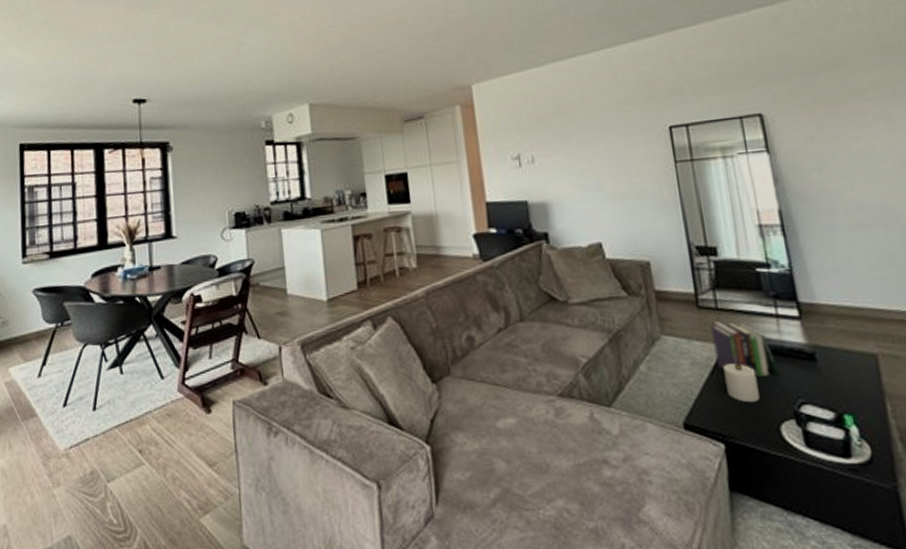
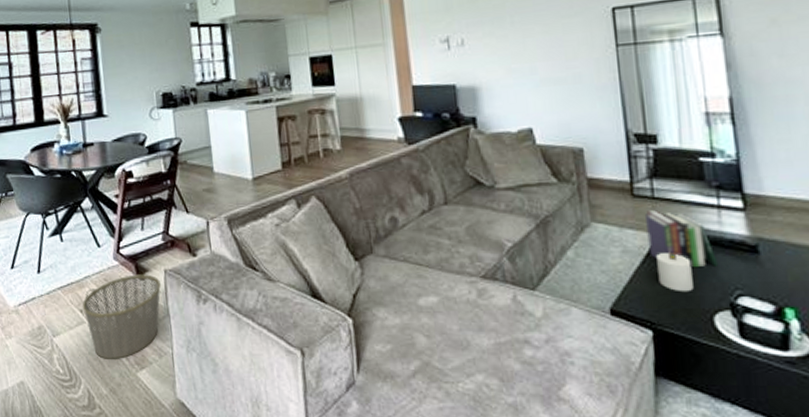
basket: none [141,406,229,506] -> present [82,274,161,360]

